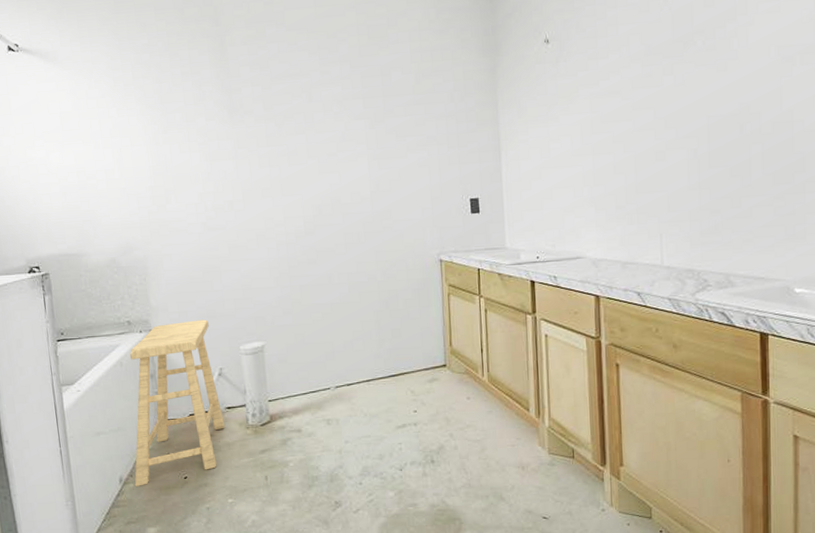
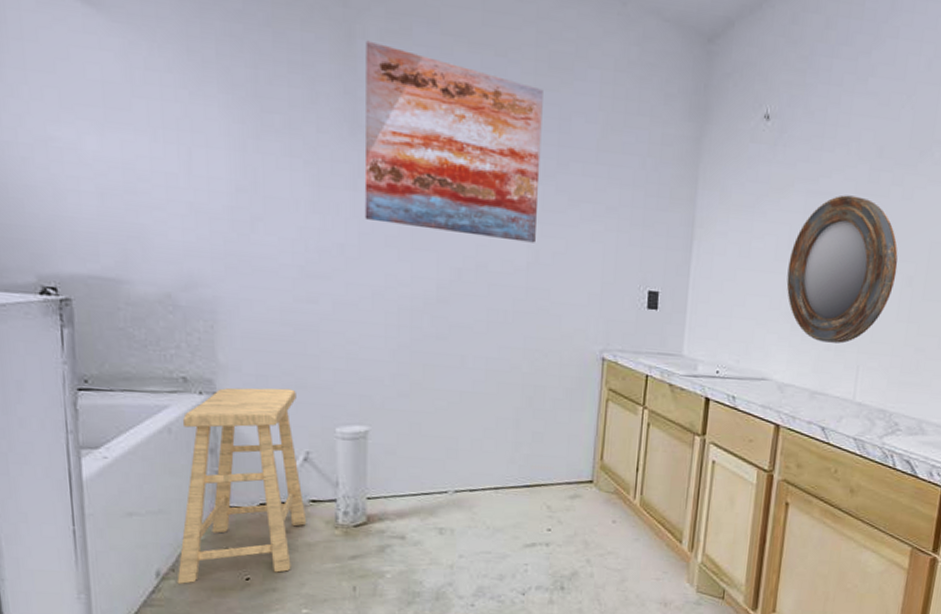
wall art: none [234,46,375,180] -> present [364,40,543,243]
home mirror: none [584,90,682,218] -> present [786,195,898,344]

